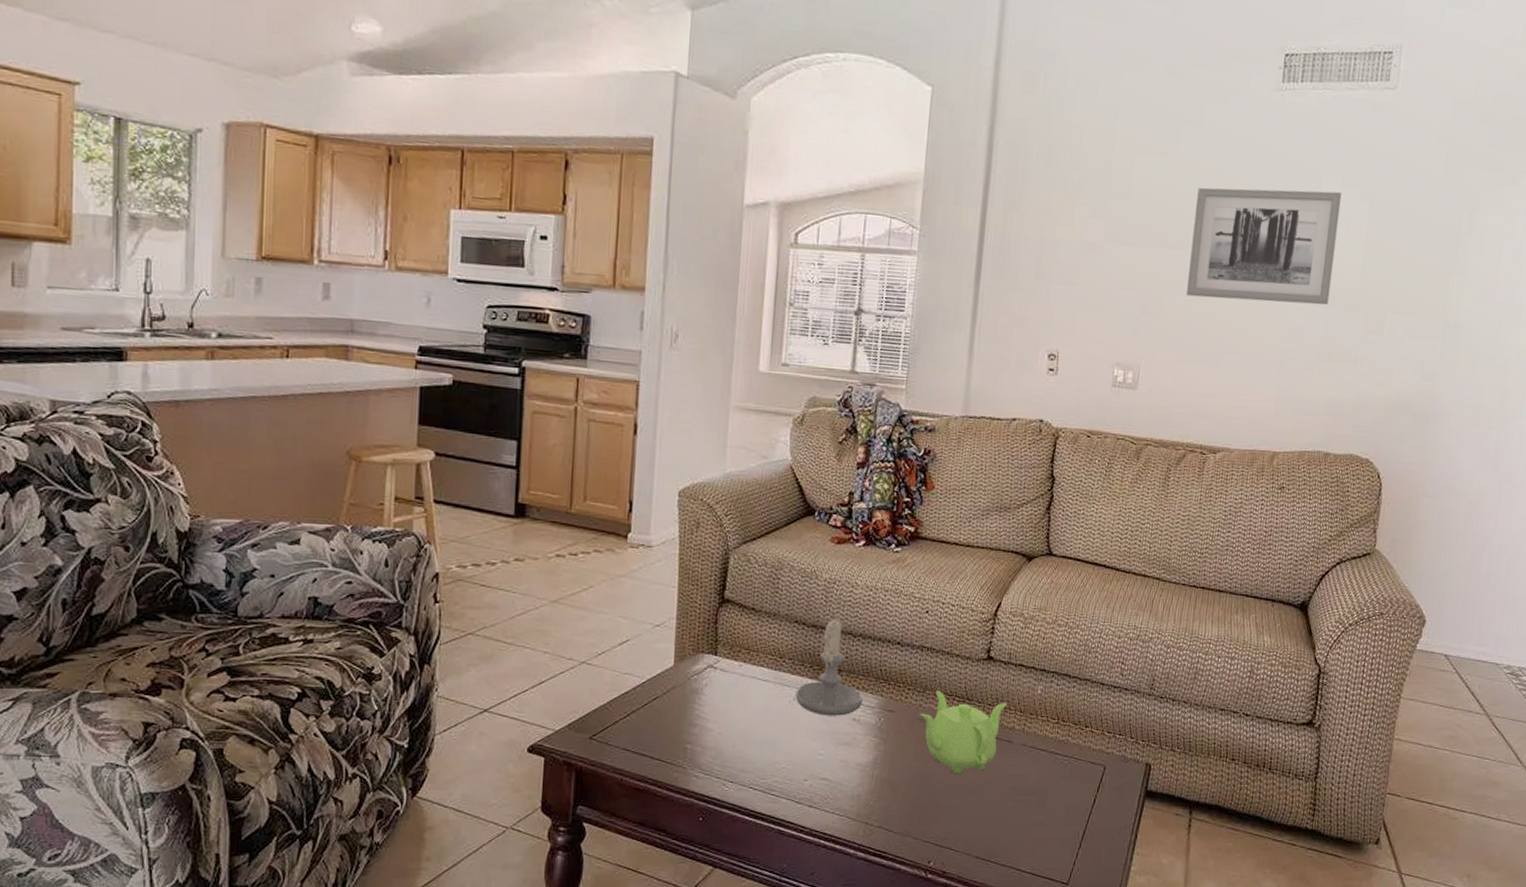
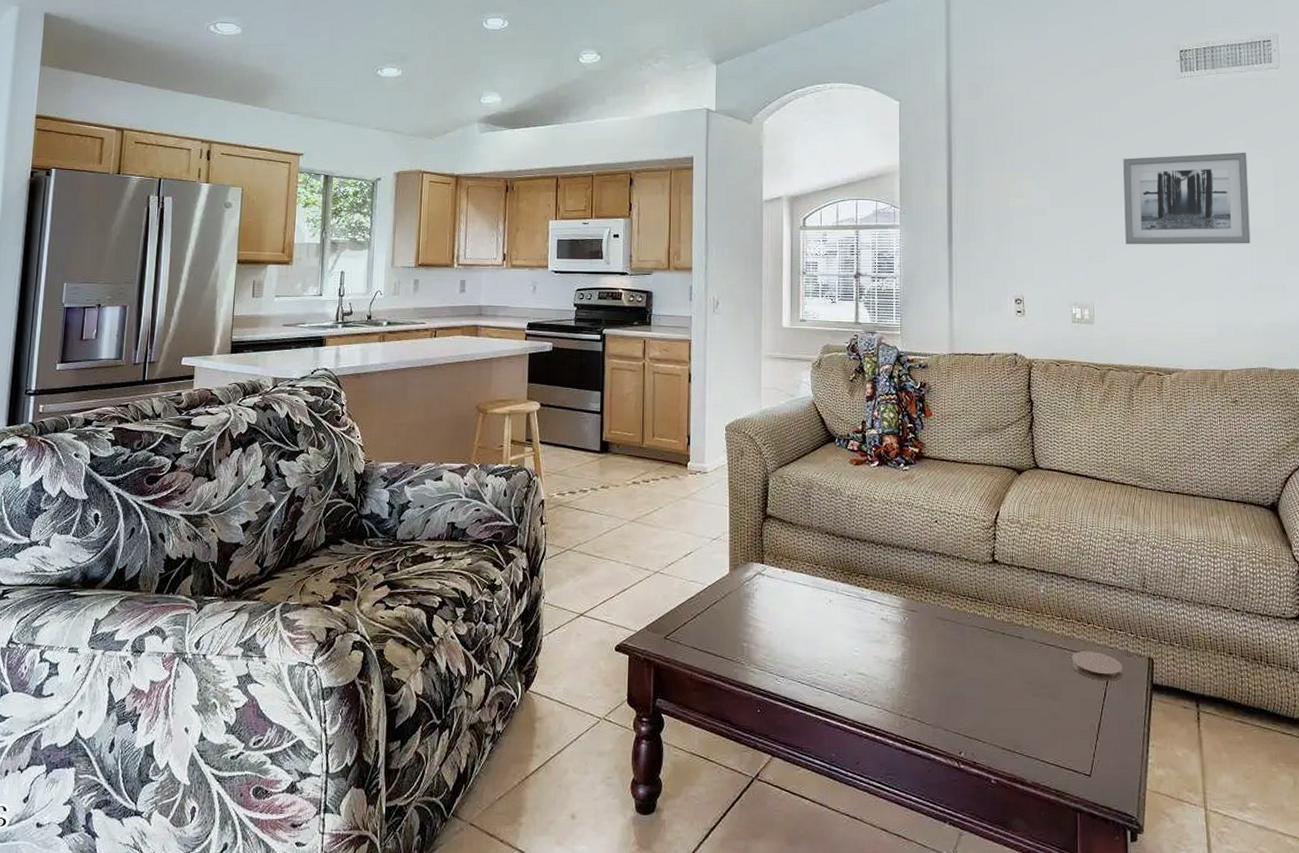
candle: present [795,616,863,716] -> none [831,527,888,616]
teapot: present [920,690,1008,775] -> none [939,591,1015,669]
coaster: none [1062,756,1117,788] -> present [1071,651,1123,681]

